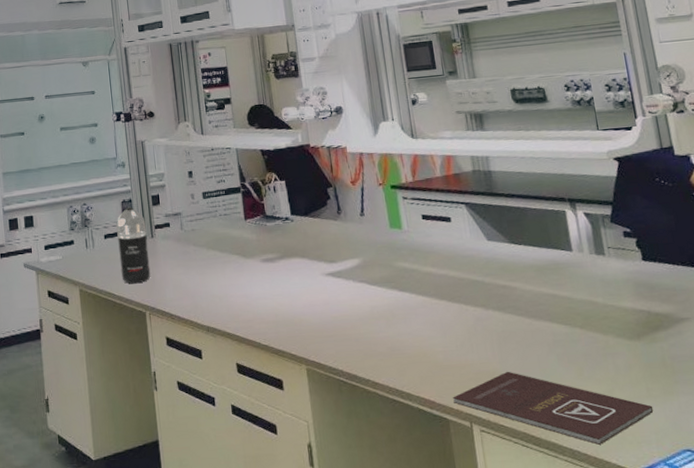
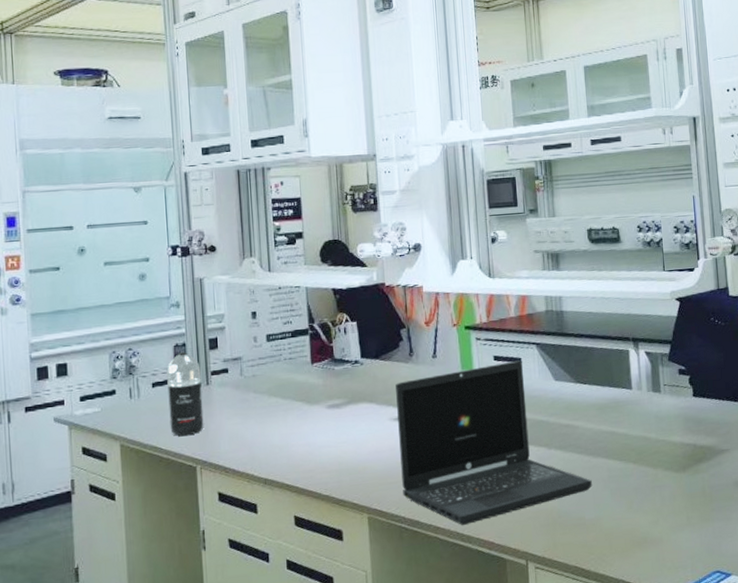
laptop: none [326,220,536,382] -> present [395,360,592,525]
book: present [453,371,654,445] -> none [511,508,692,573]

